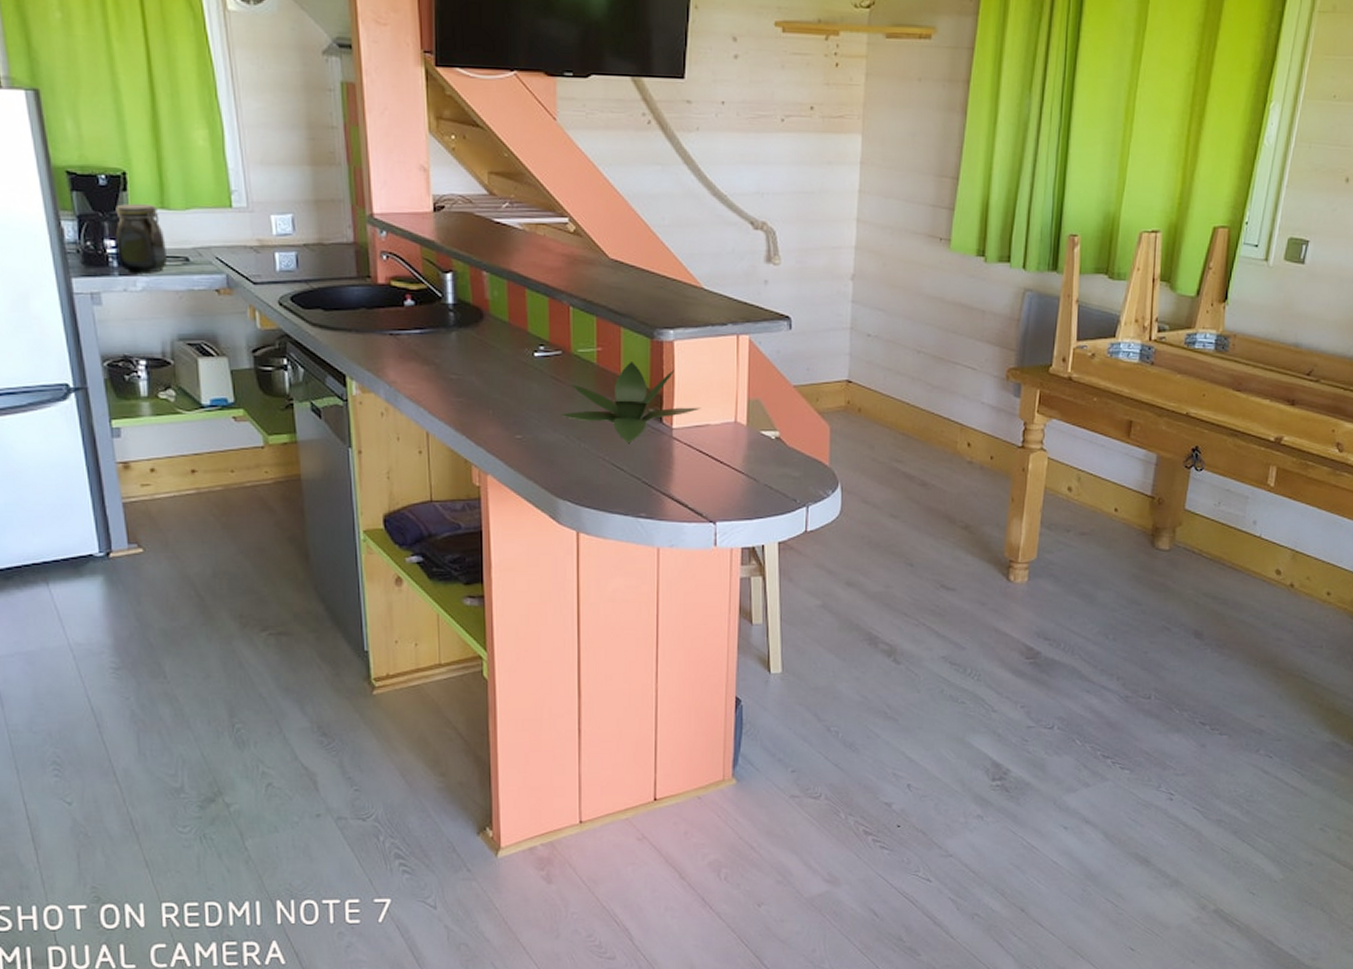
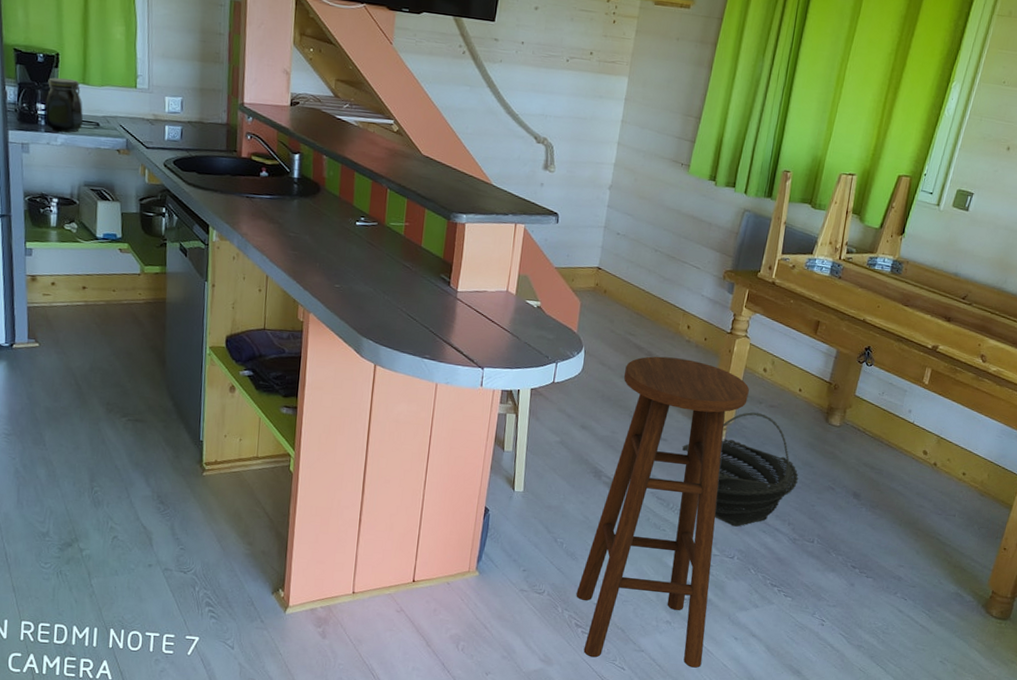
plant: present [561,362,701,443] -> none [372,236,482,299]
bar stool: none [861,485,1052,871] -> present [576,356,749,668]
basket: none [975,544,1125,689] -> present [682,412,799,527]

